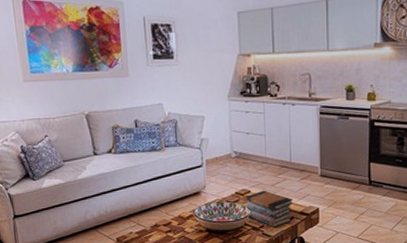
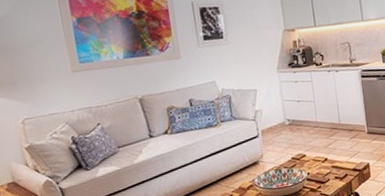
book stack: present [246,190,294,228] -> none [302,152,346,187]

